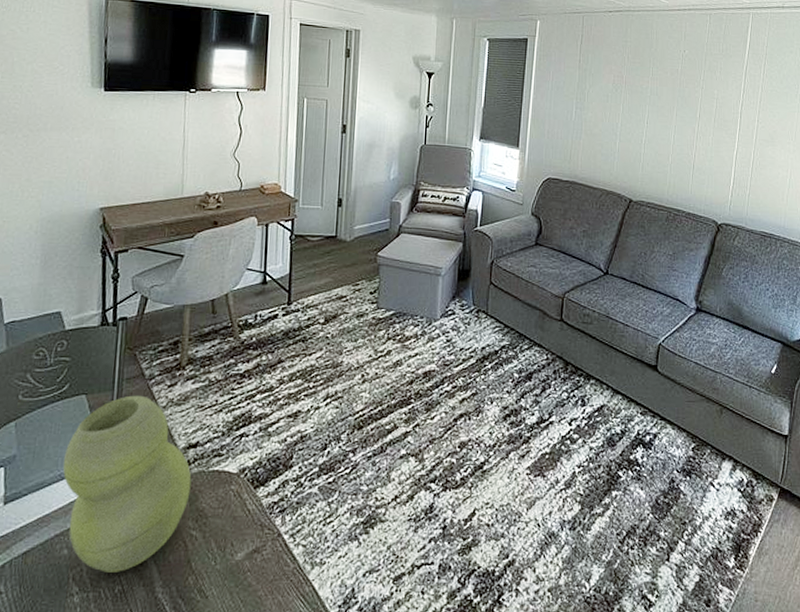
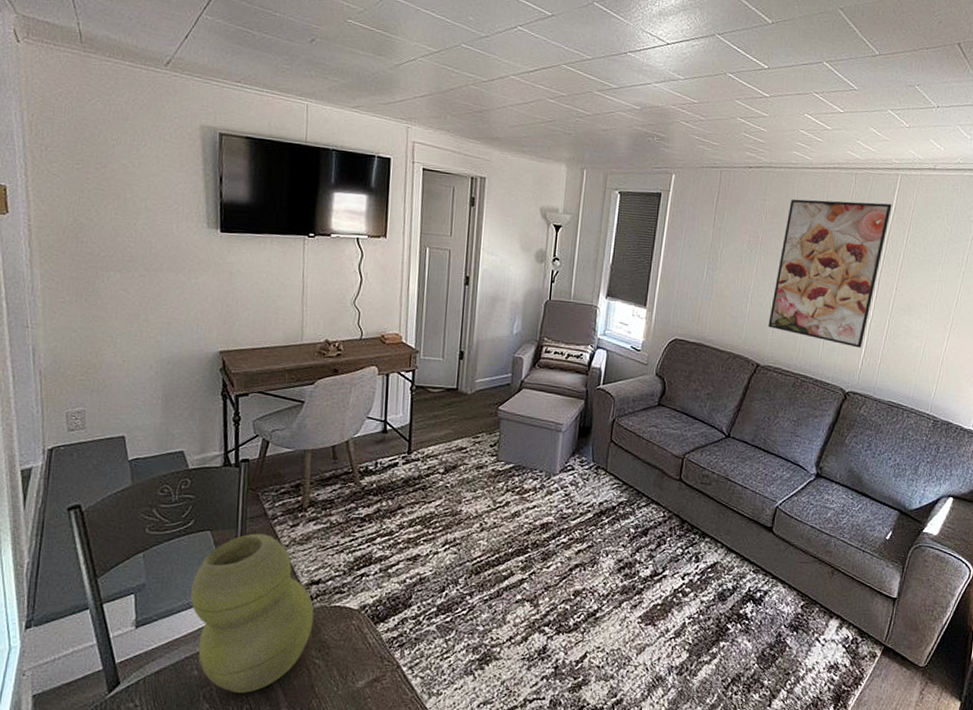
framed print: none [638,39,747,180] -> present [768,199,892,348]

